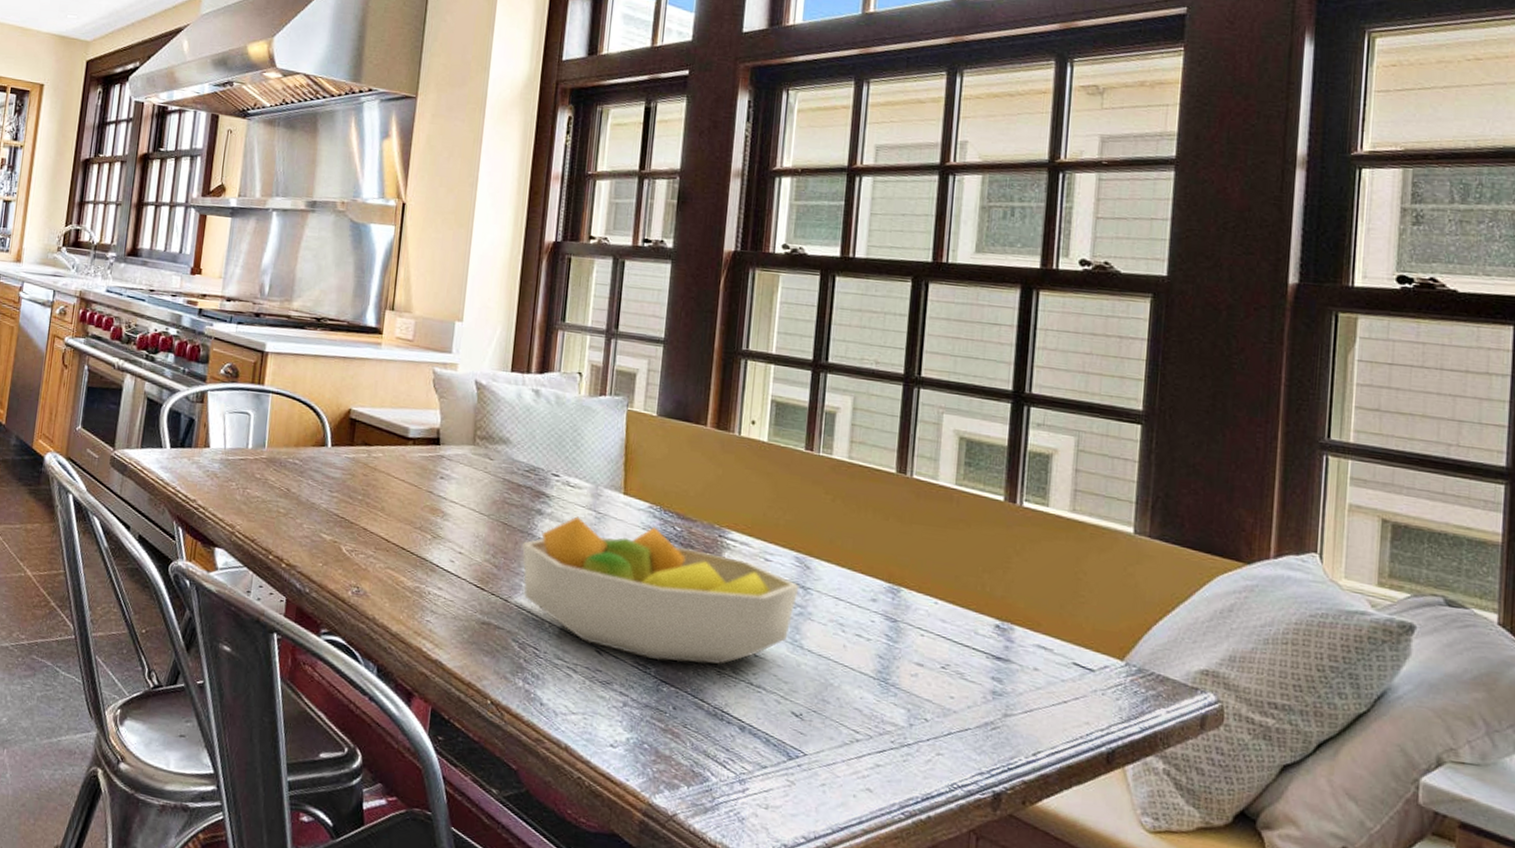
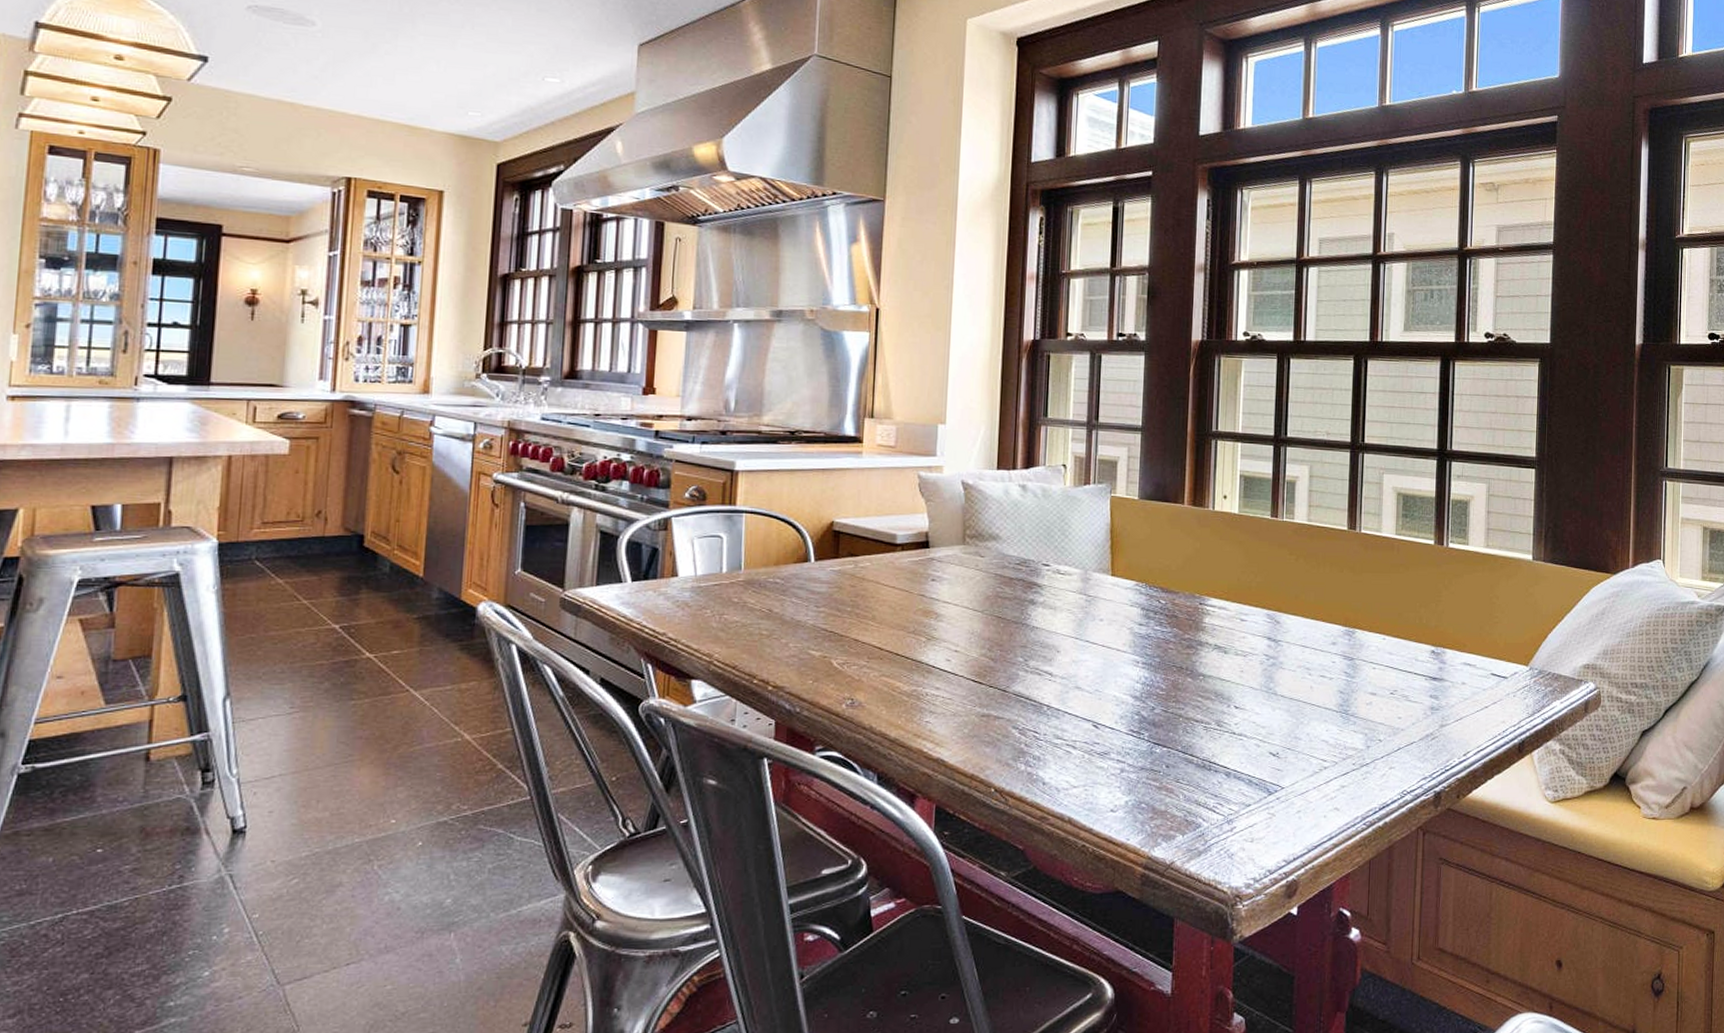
fruit bowl: present [521,516,800,665] -> none [1016,602,1271,726]

